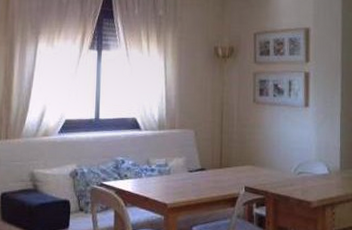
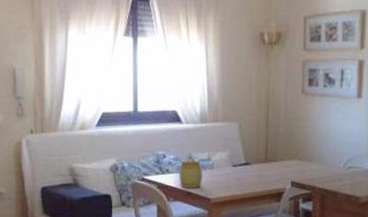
jar: none [136,162,160,193] -> present [179,157,203,188]

